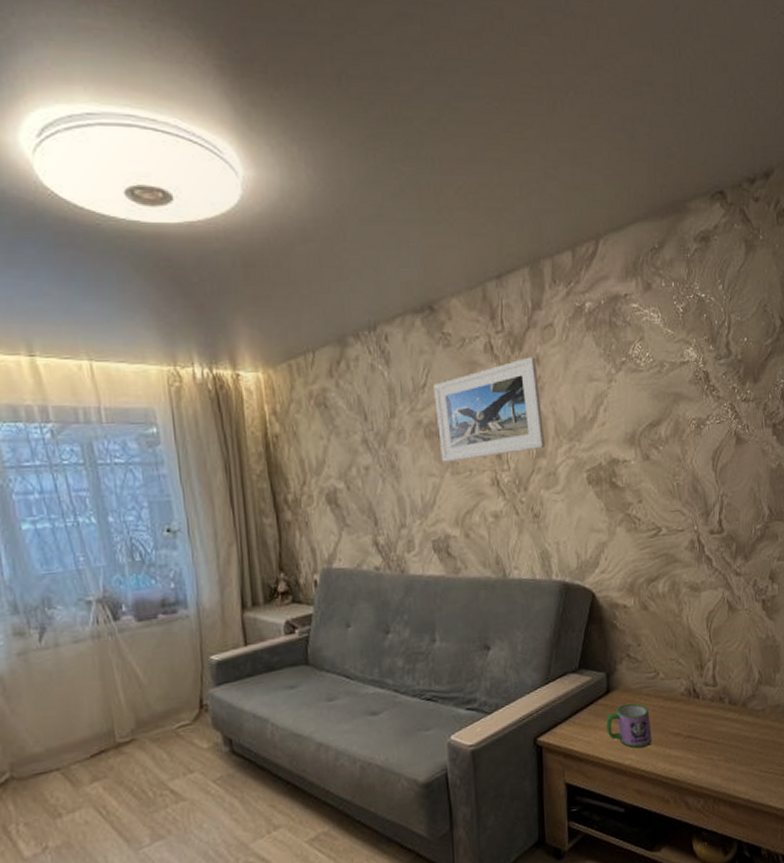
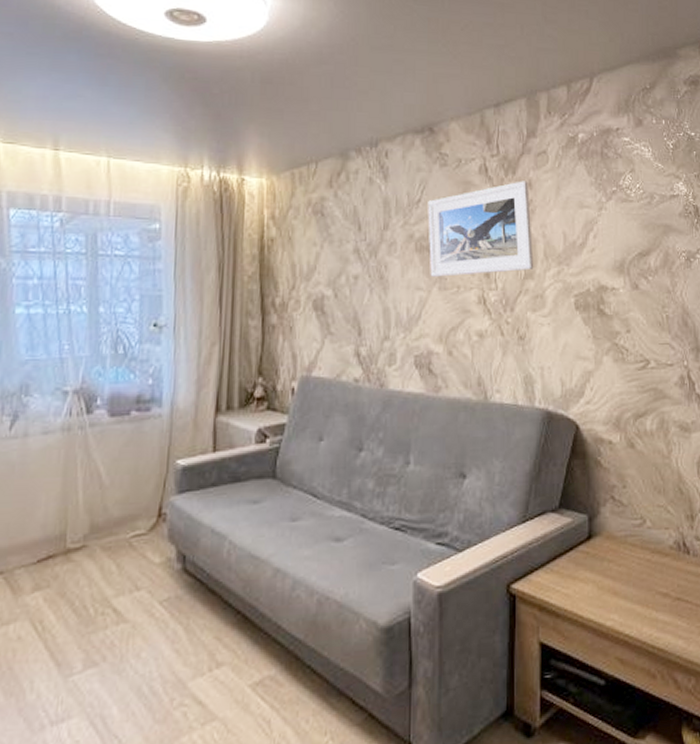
mug: present [606,703,652,748] -> none [587,553,637,607]

